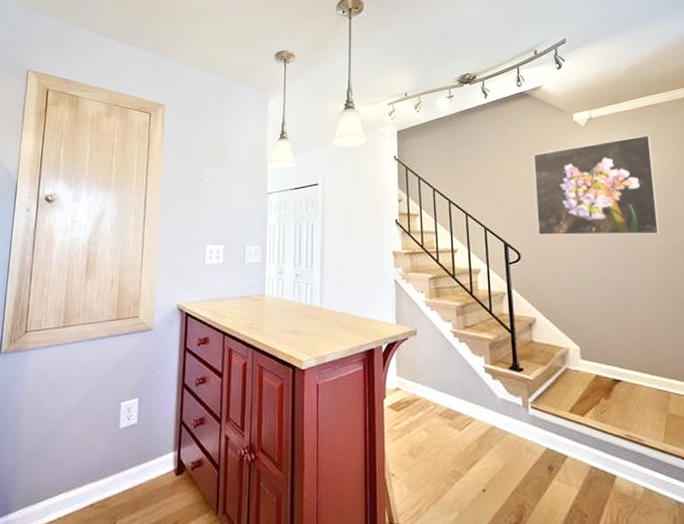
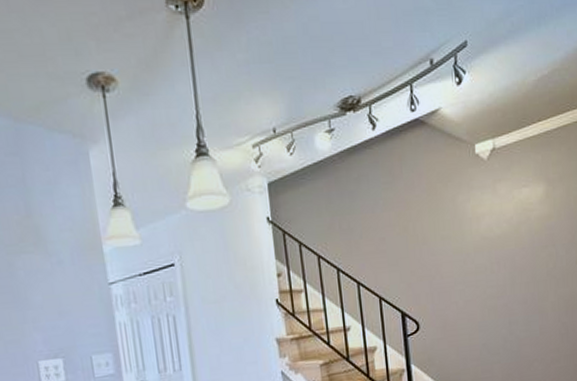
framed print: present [532,135,660,236] -> none [430,166,562,300]

